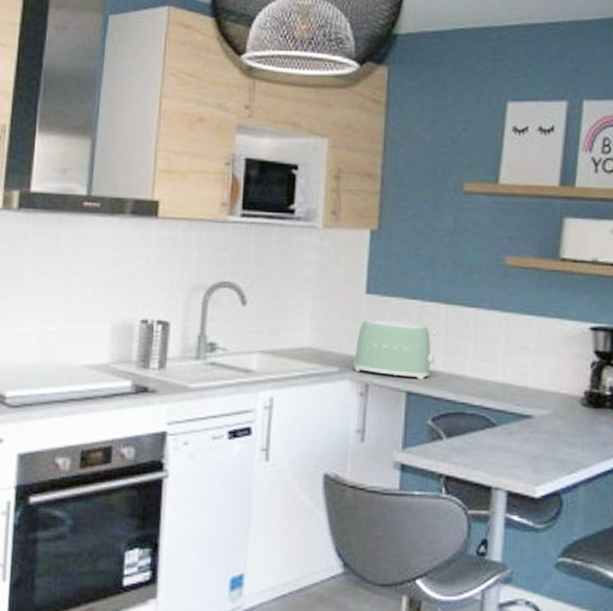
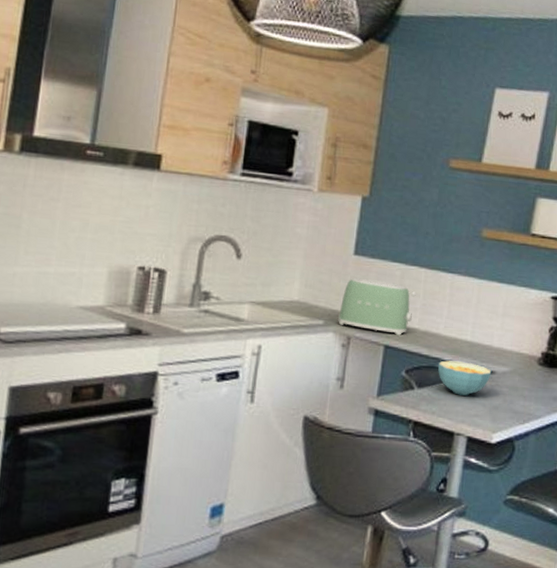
cereal bowl: none [468,405,529,444] -> present [438,360,492,396]

